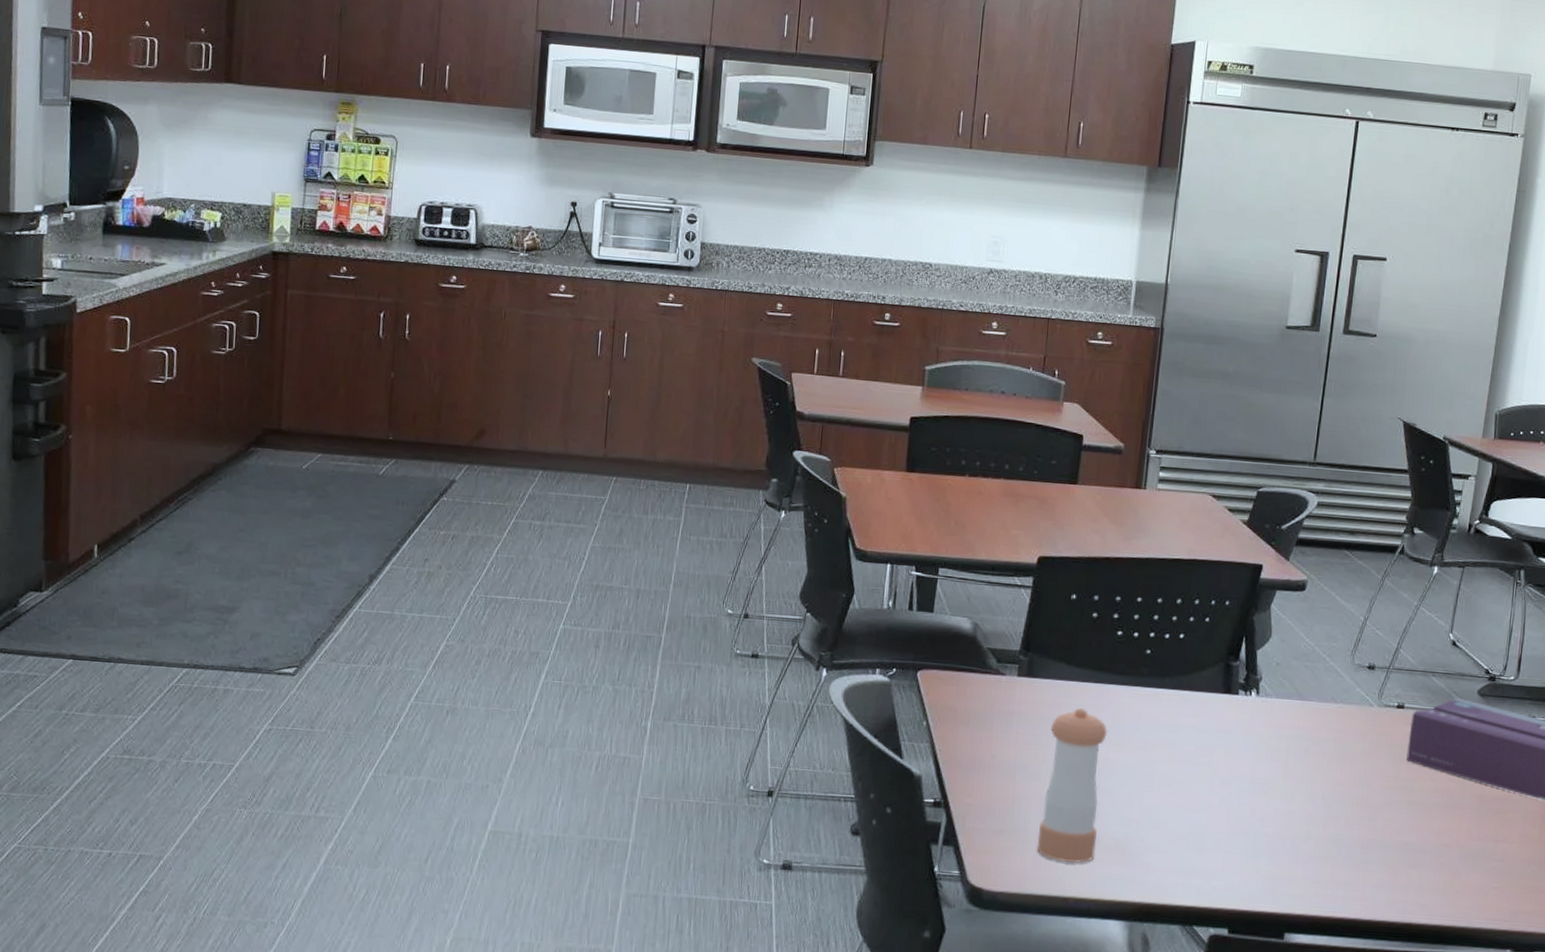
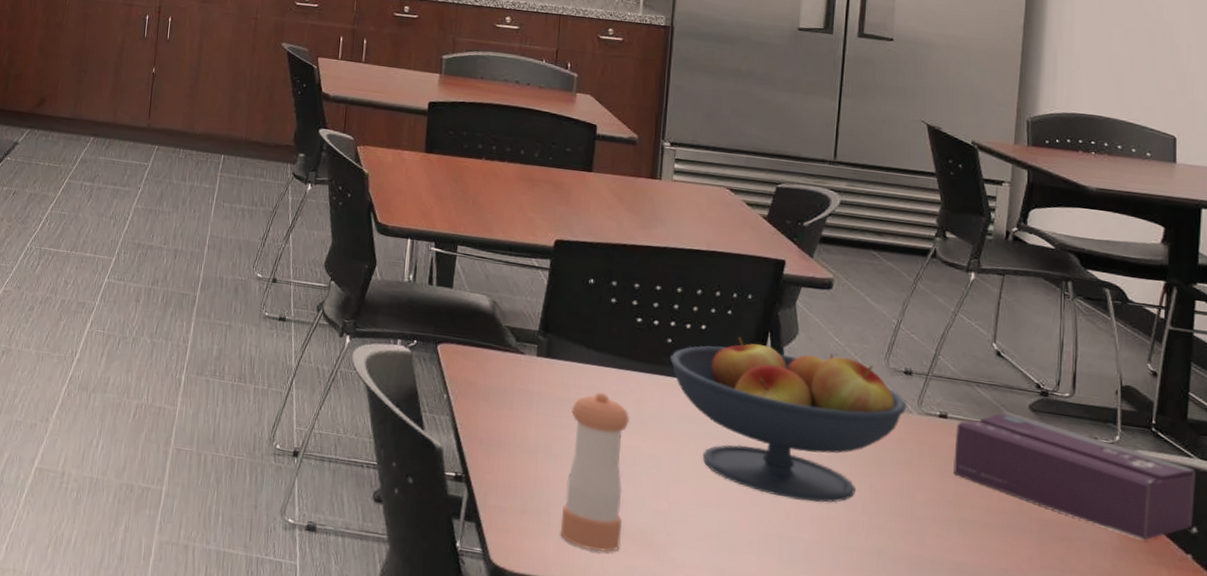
fruit bowl: none [1148,643,1369,798] -> present [669,337,907,503]

